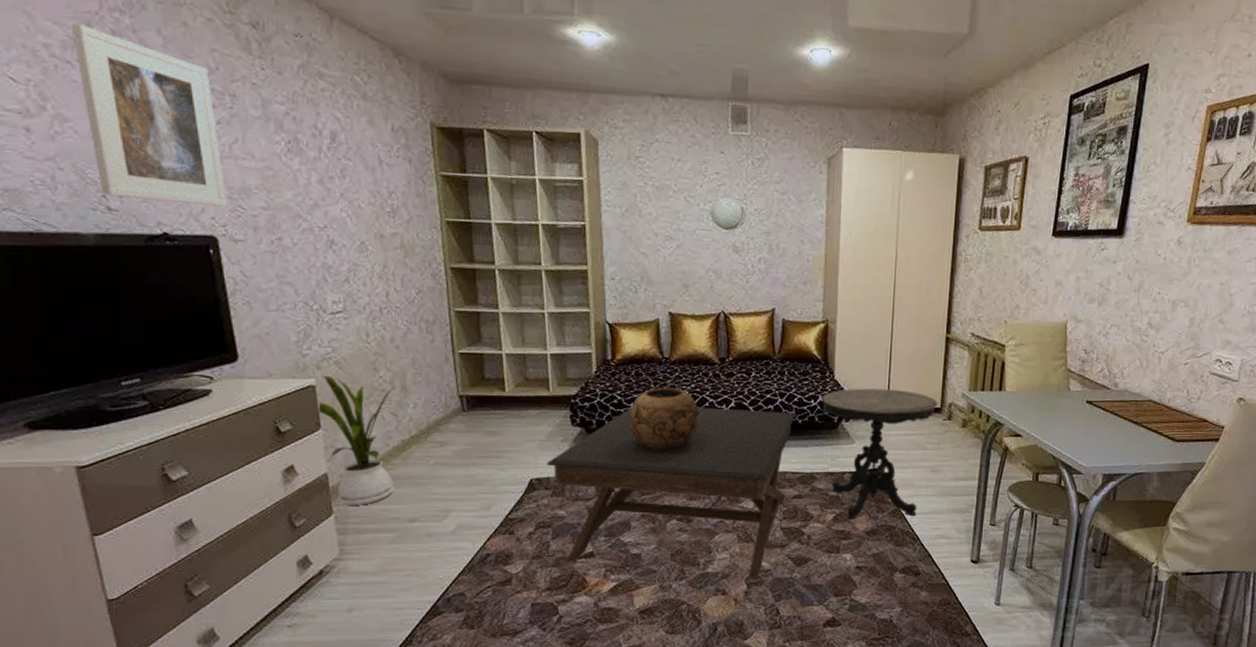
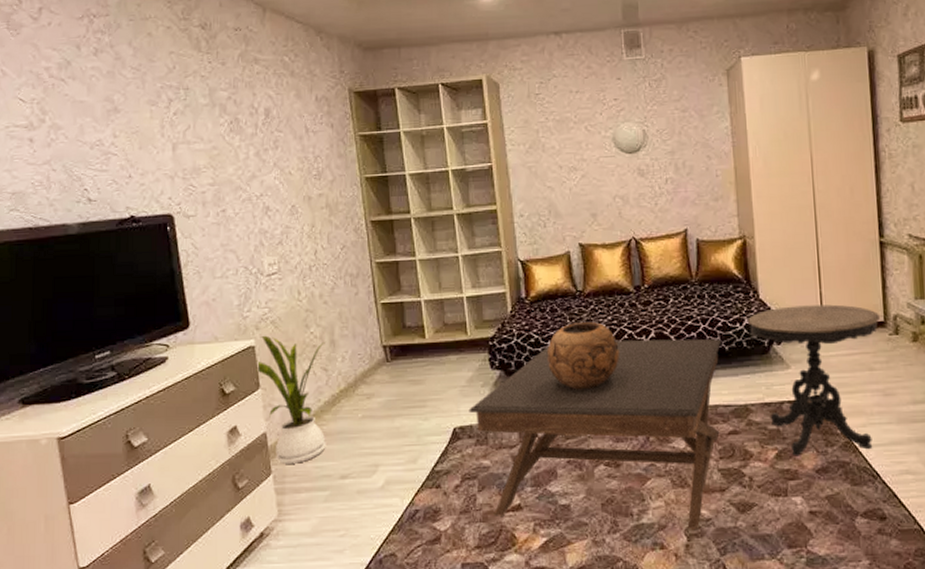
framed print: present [71,23,227,207] -> none [65,47,181,189]

